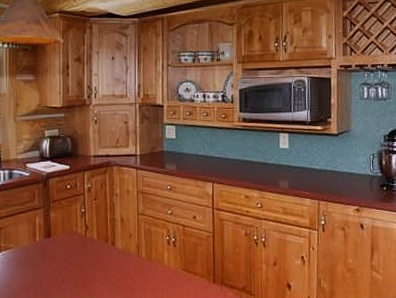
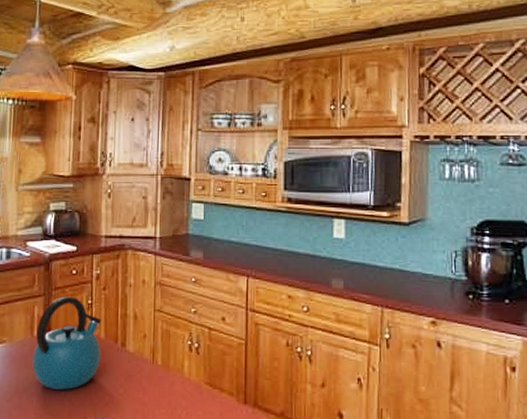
kettle: none [36,207,94,284] -> present [32,296,102,390]

